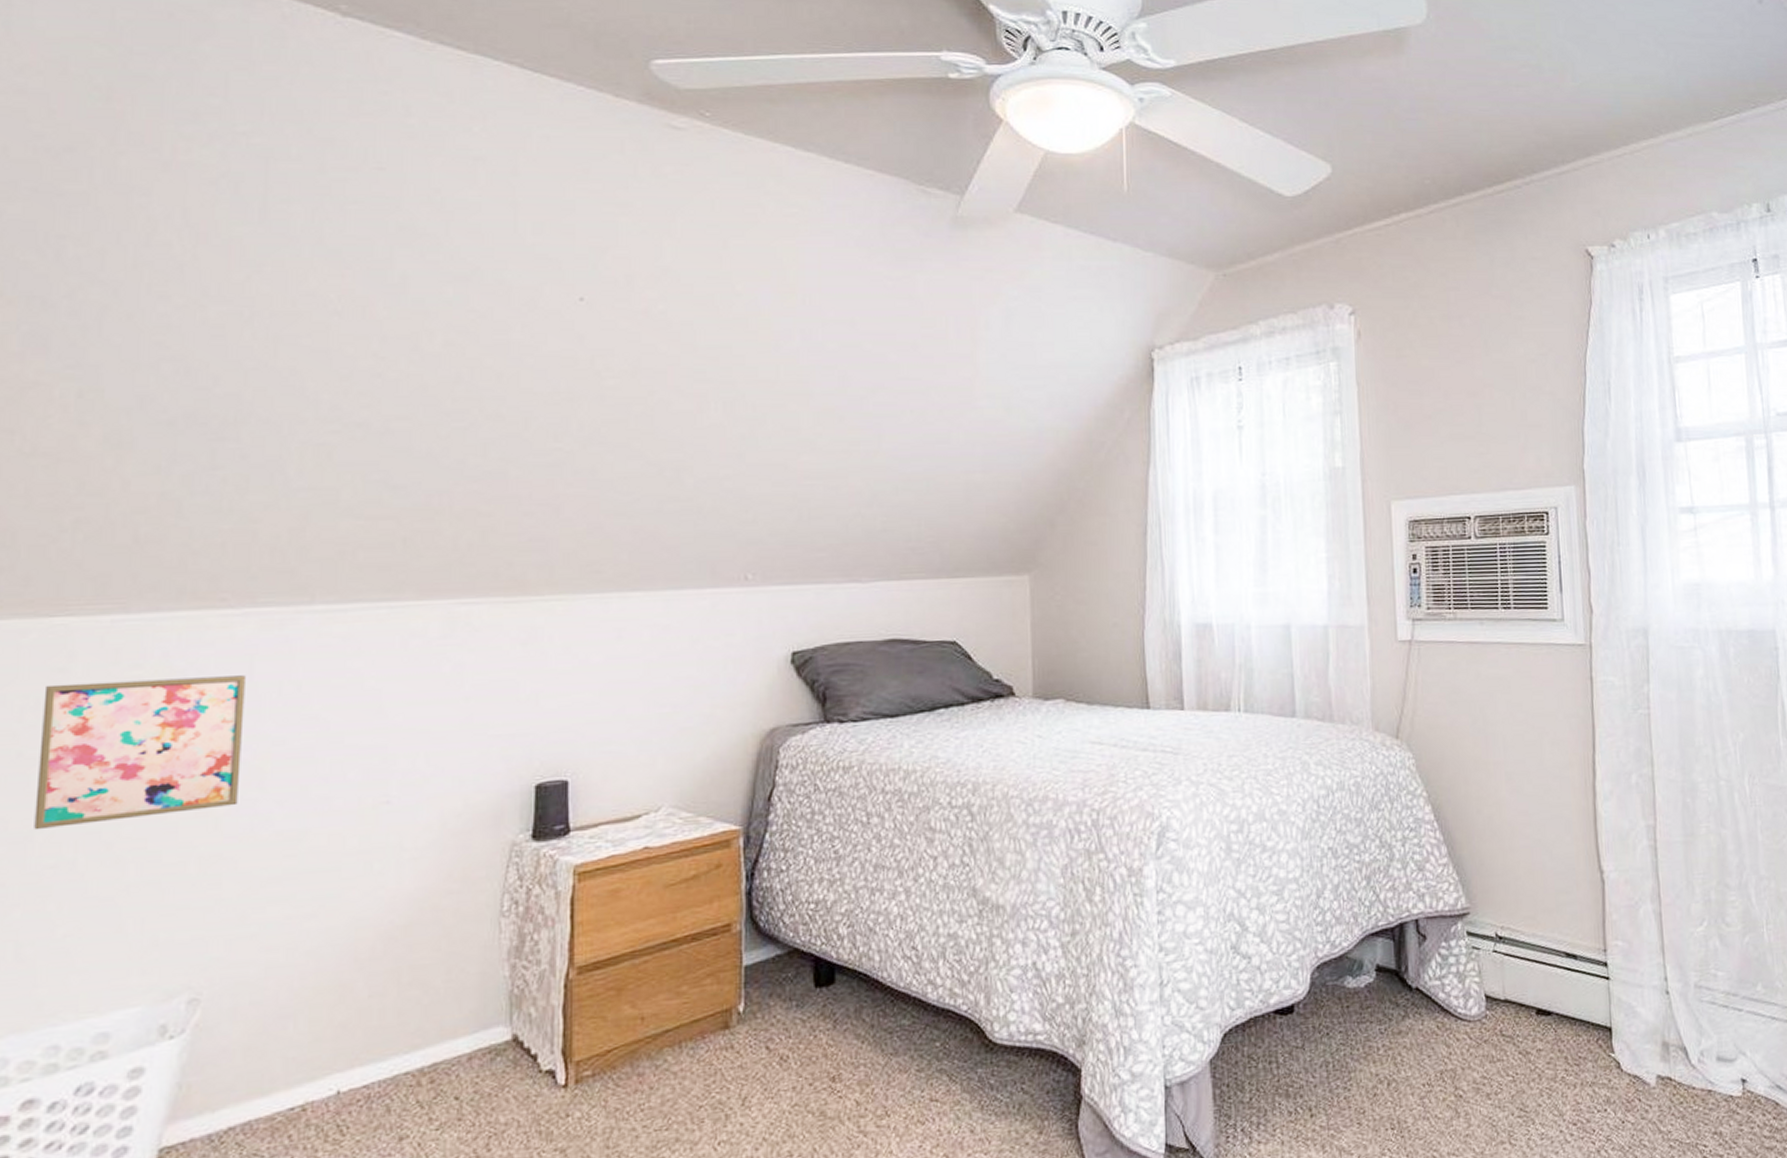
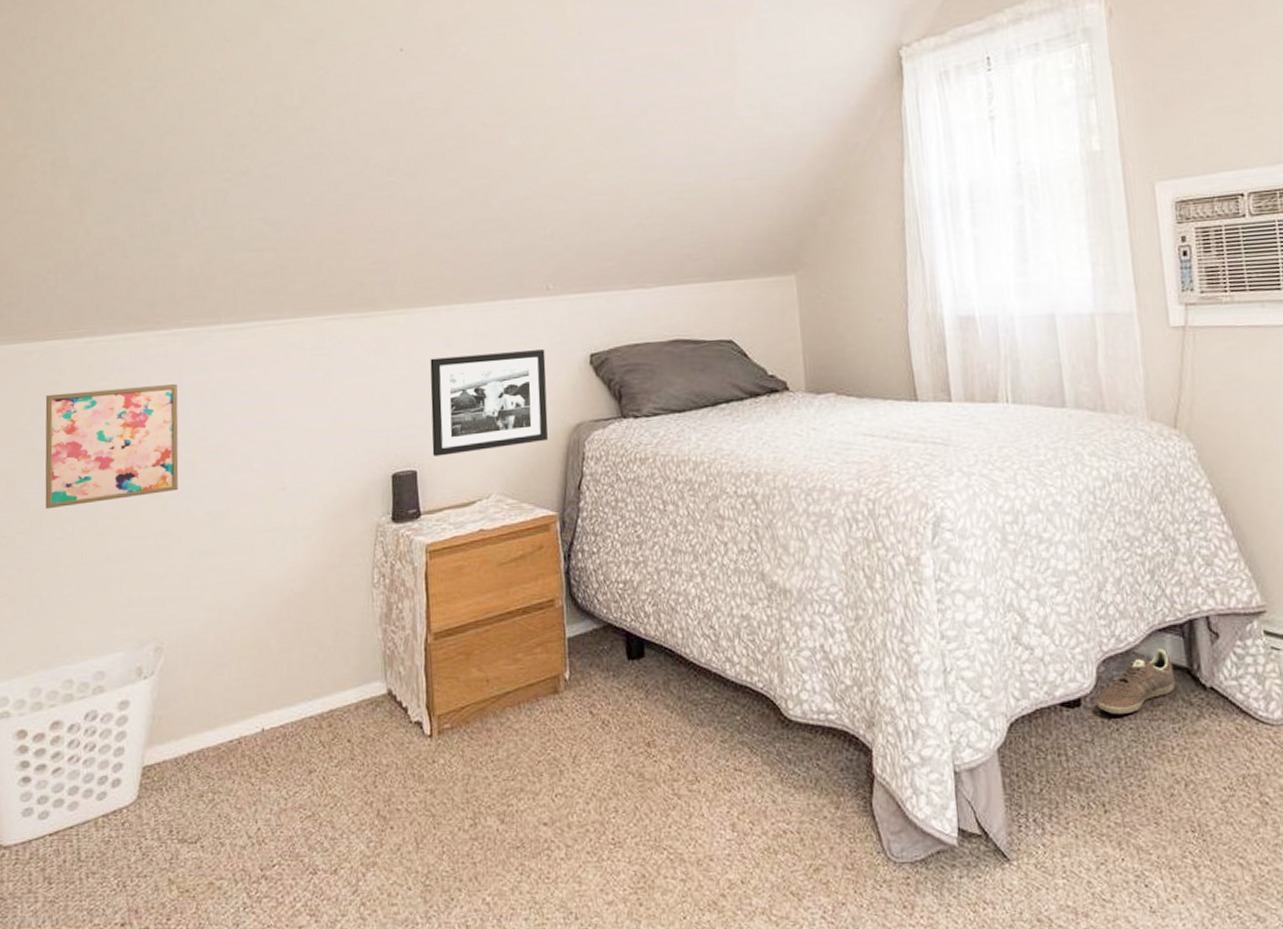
picture frame: none [590,646,738,764] -> present [430,349,548,456]
sneaker: none [1309,952,1384,1020] -> present [1097,648,1175,715]

